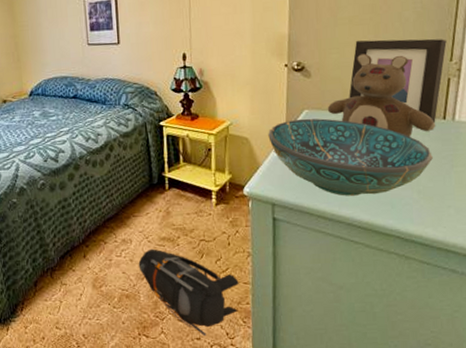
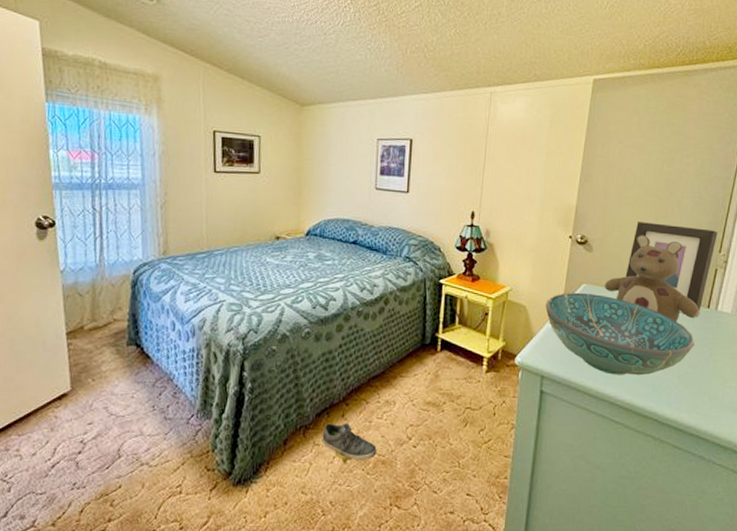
shoe: none [68,263,120,300] -> present [322,423,377,464]
backpack: present [138,248,239,337] -> none [399,413,500,511]

